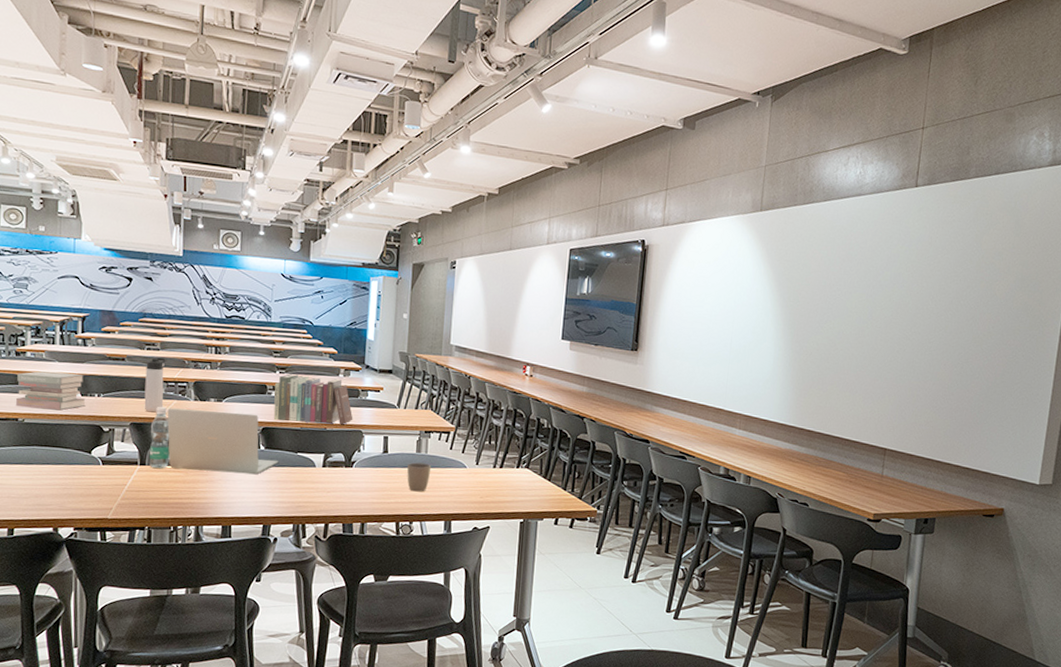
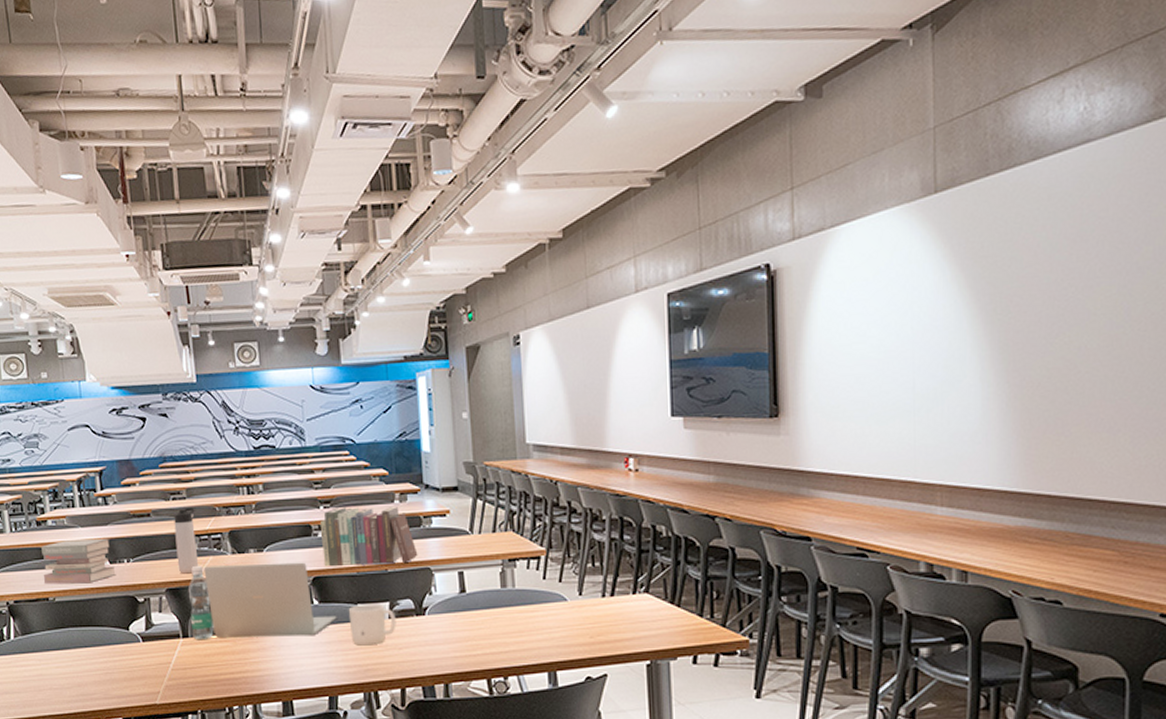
mug: none [288,453,328,487] -> present [348,603,396,646]
cup: present [407,462,432,492] -> none [492,600,523,638]

